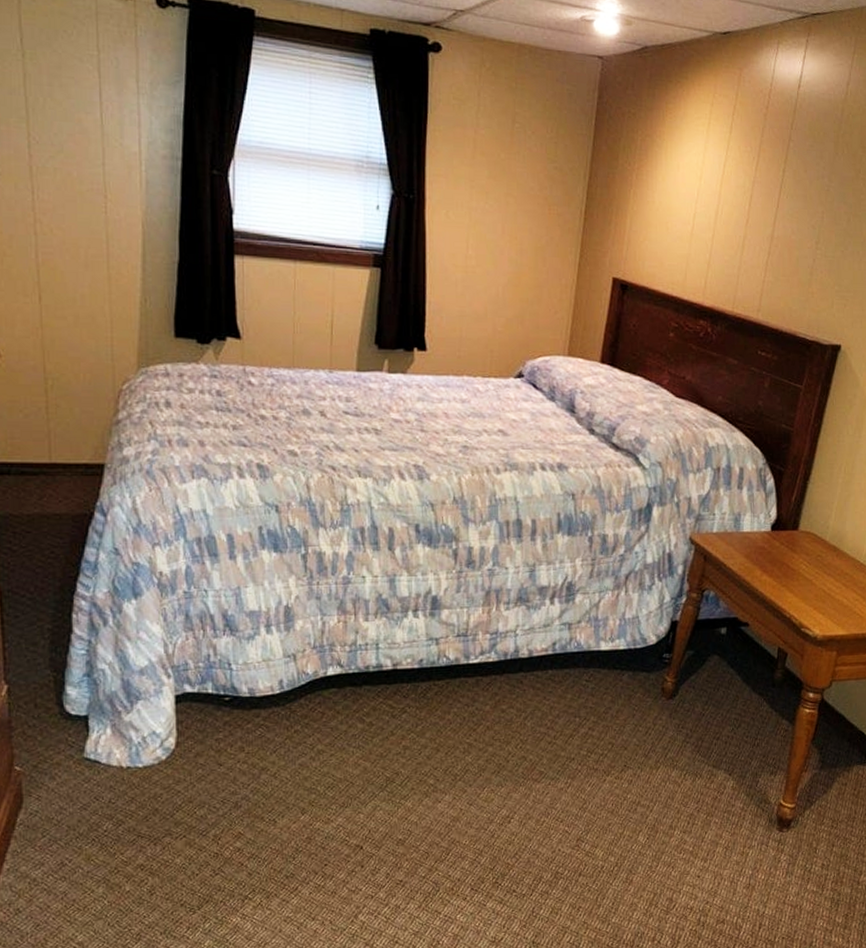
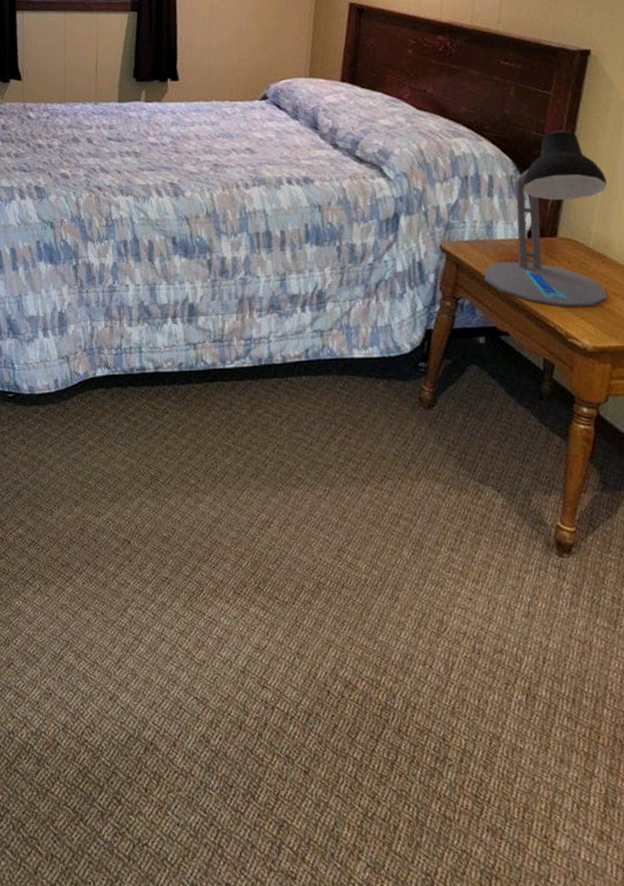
desk lamp: none [729,424,846,598] -> present [484,130,607,307]

